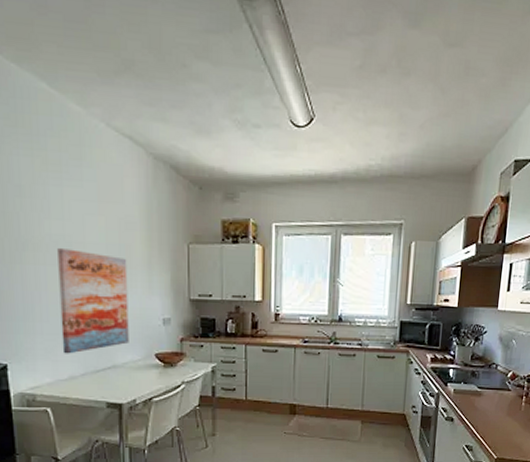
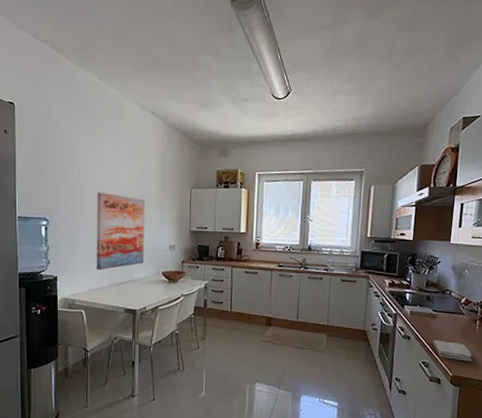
washcloth: none [476,421,517,442] -> present [432,340,472,362]

